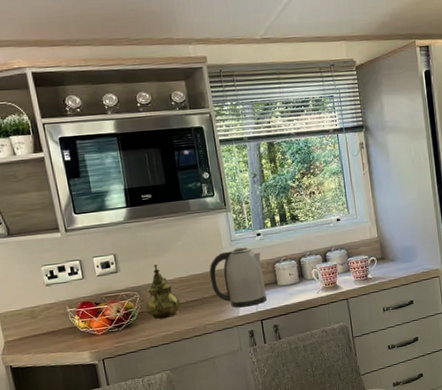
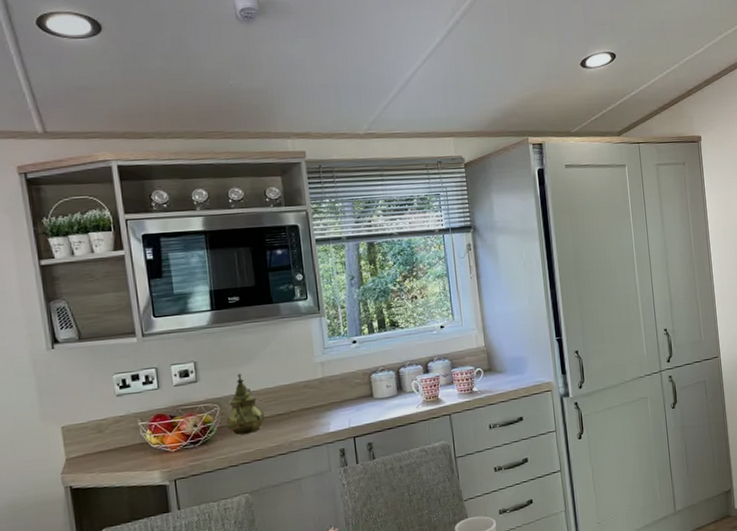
kettle: present [209,247,268,308] -> none [298,355,362,423]

